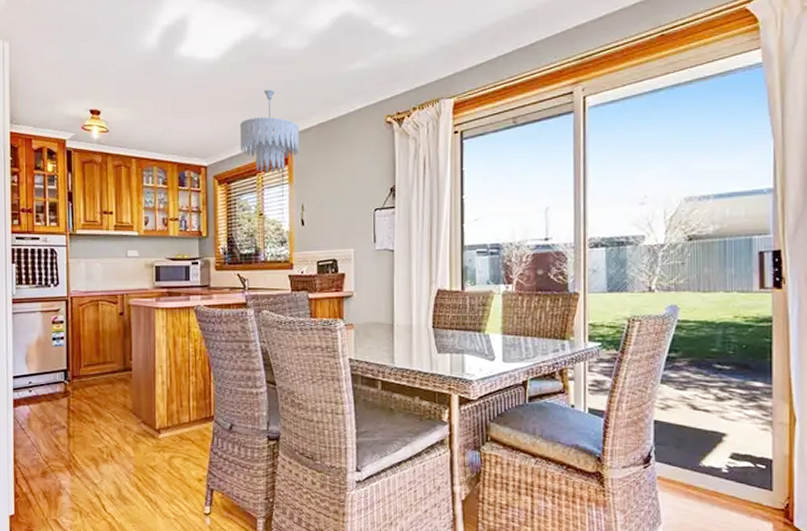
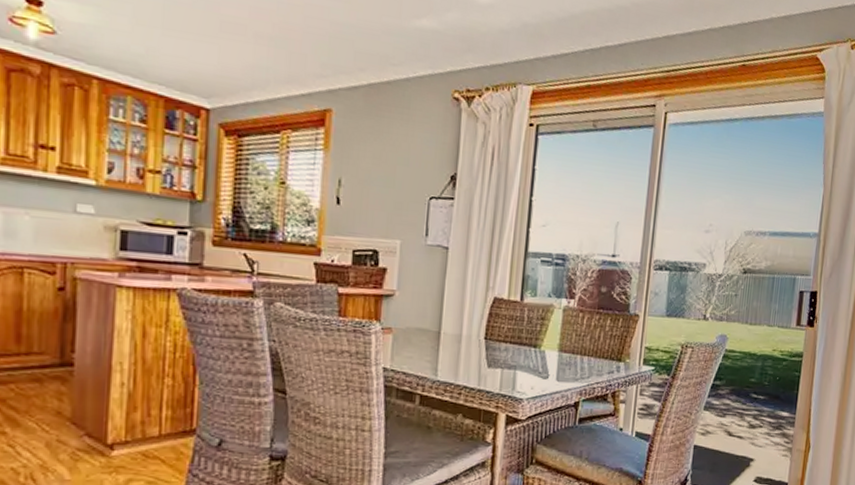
ceiling light fixture: present [239,89,300,173] -> none [261,26,344,135]

